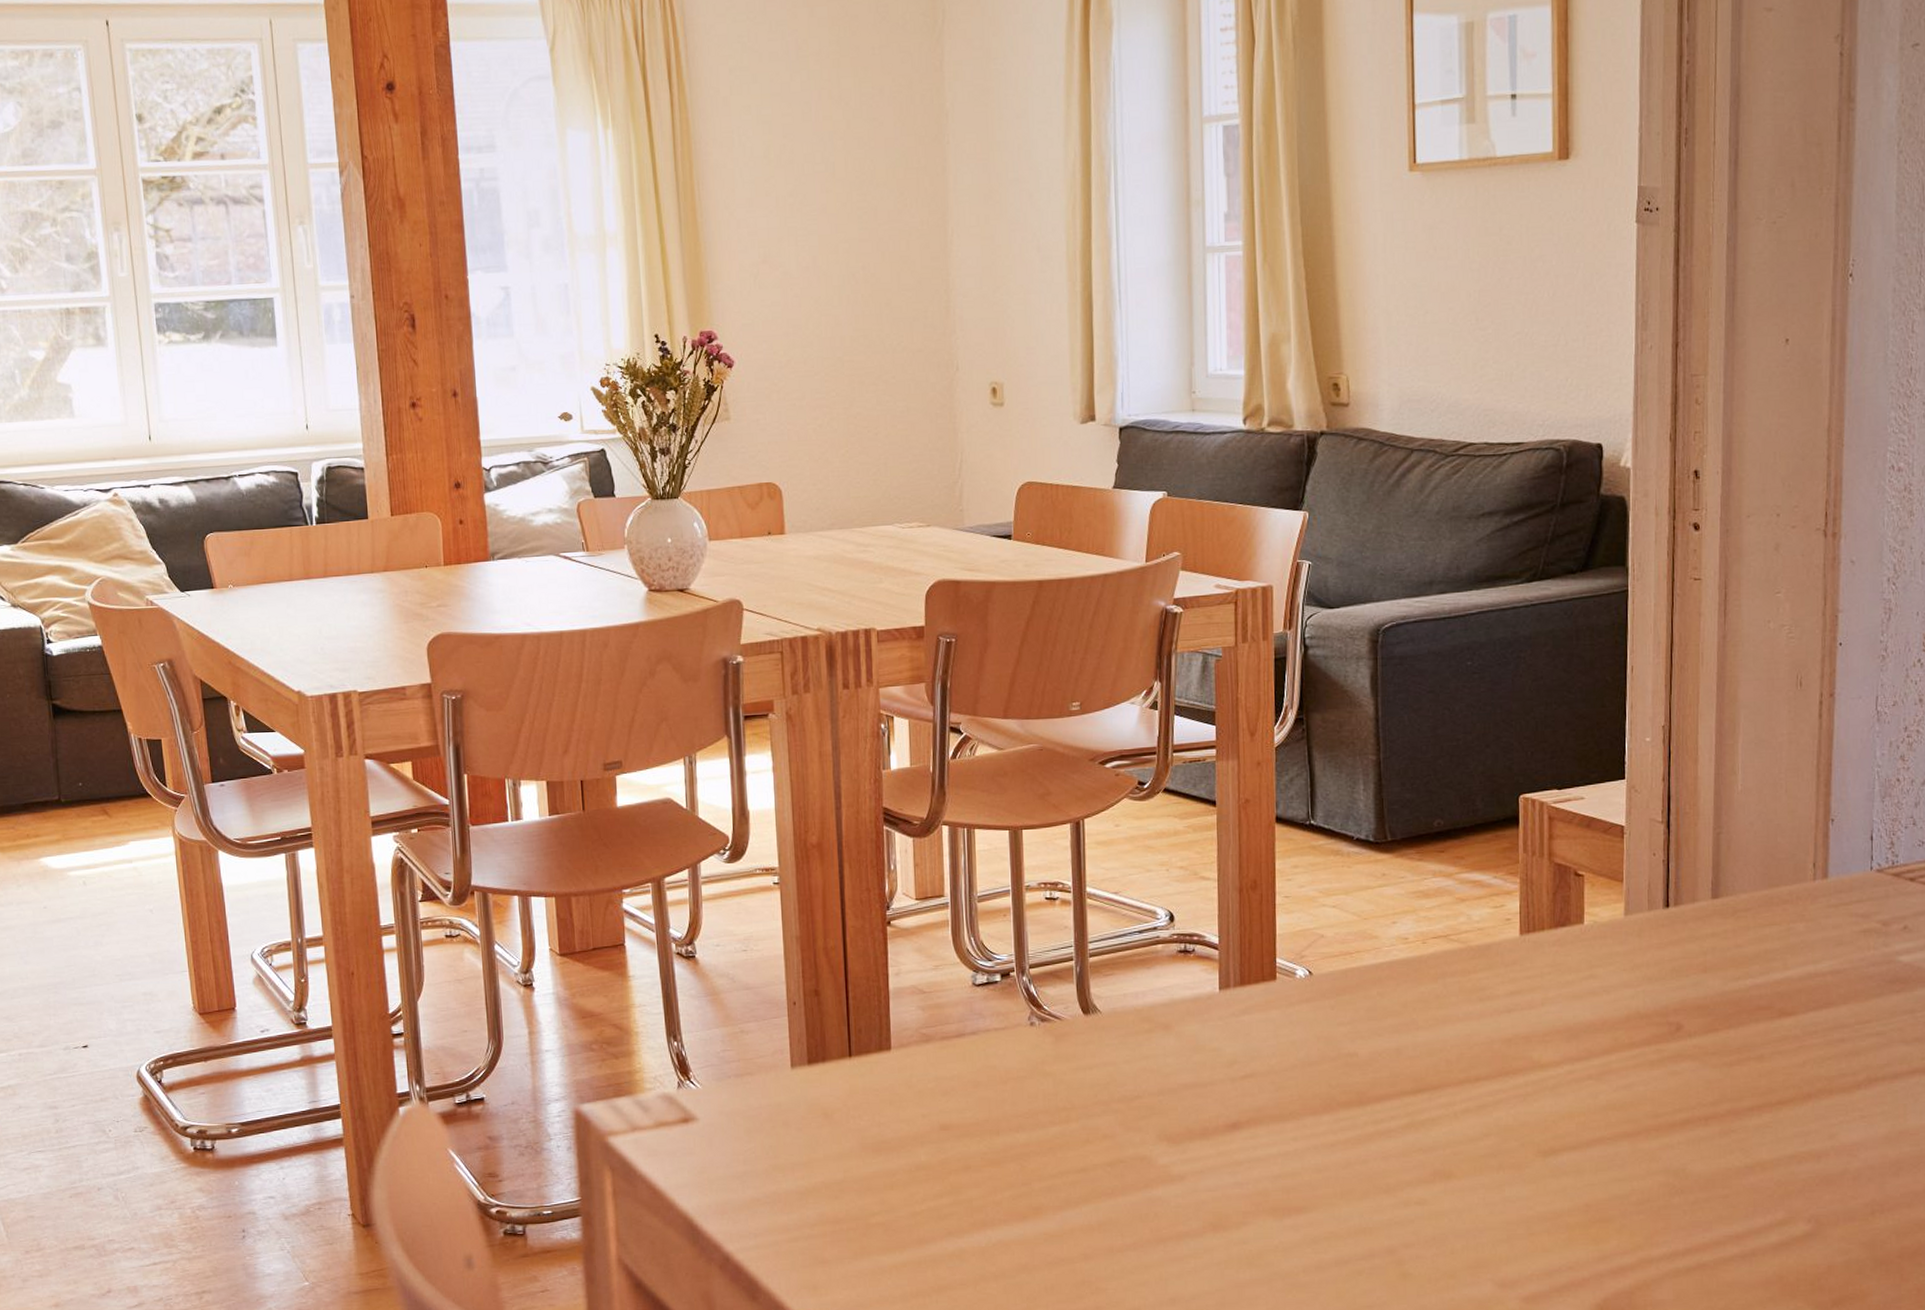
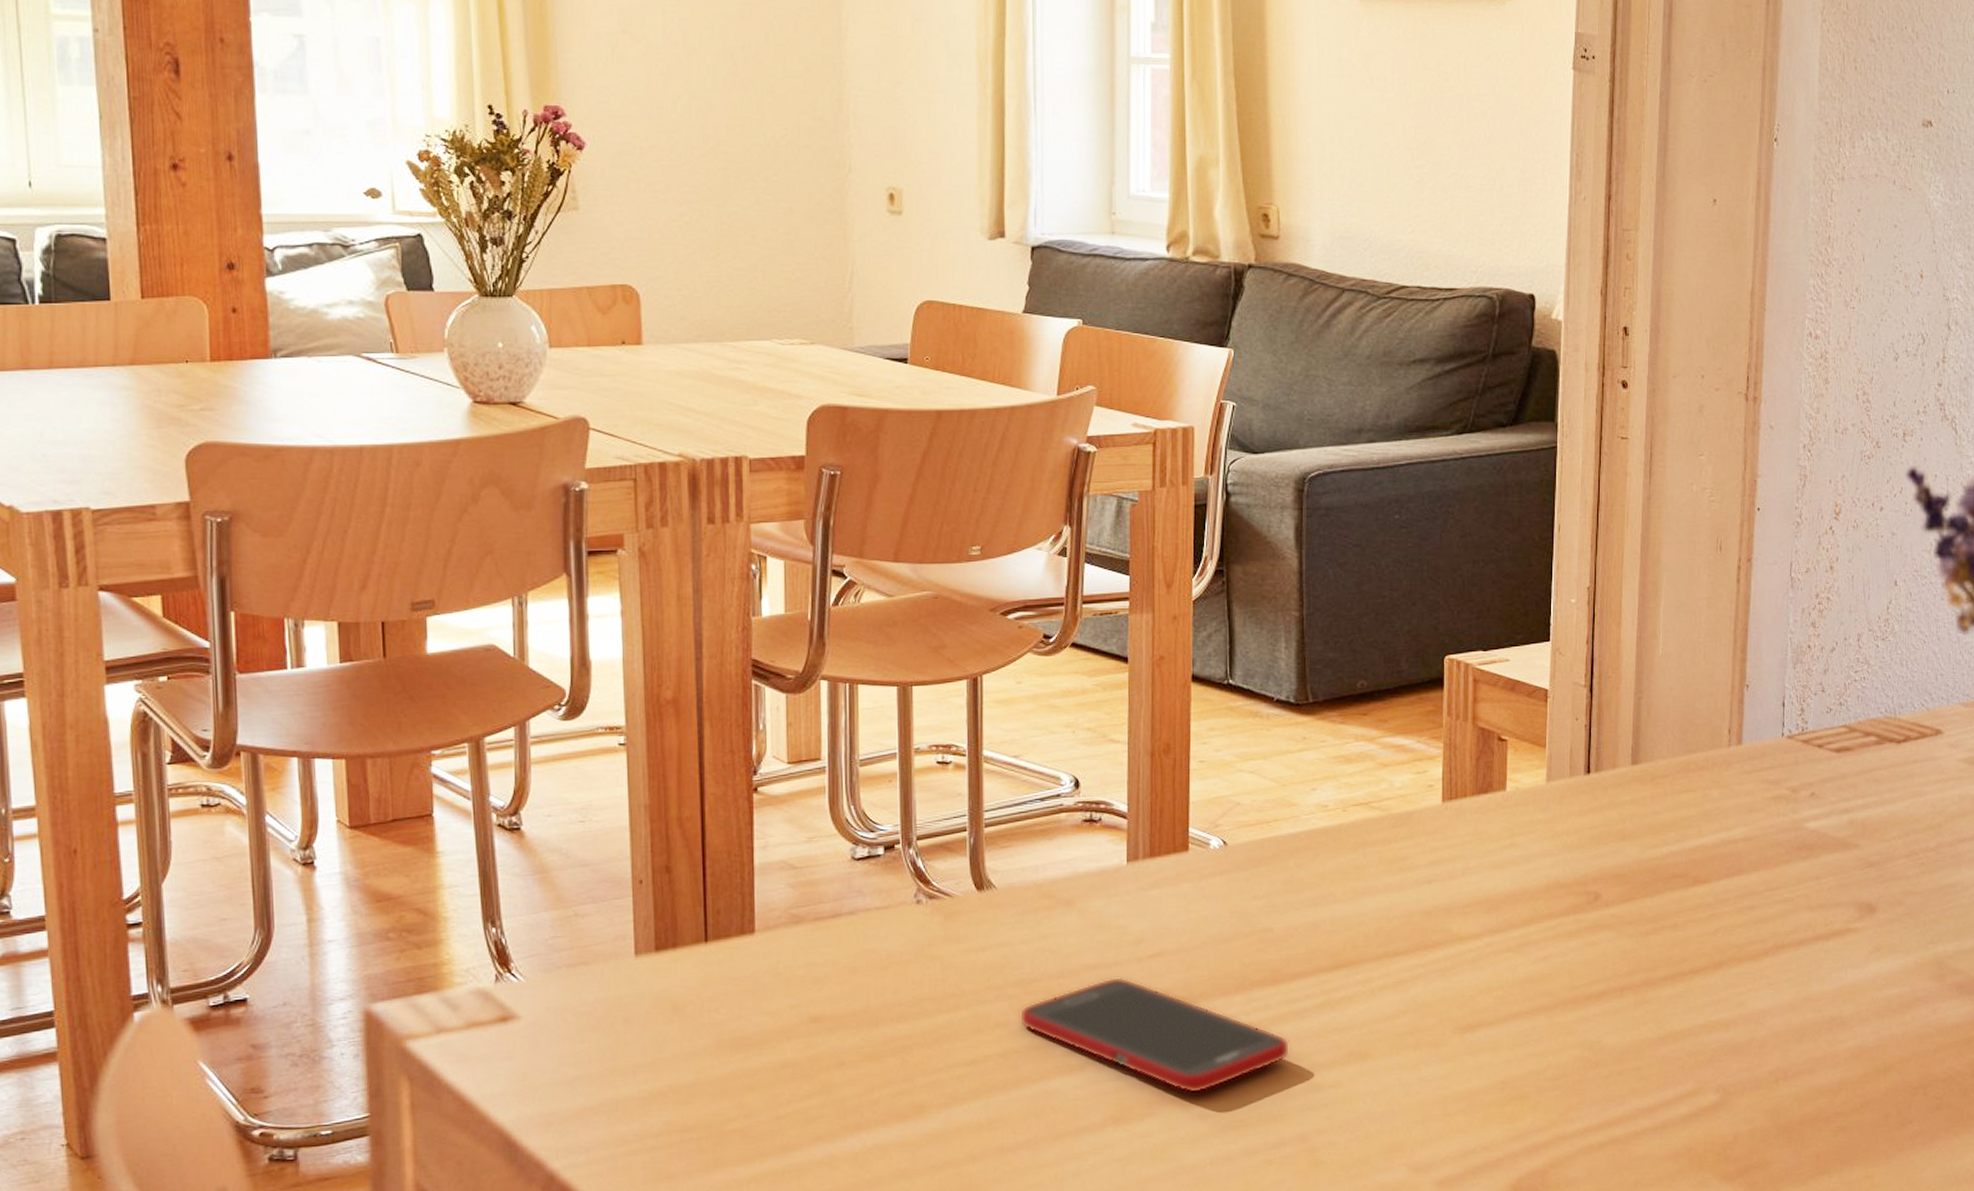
cell phone: none [1124,1095,1377,1206] -> present [1019,976,1291,1094]

